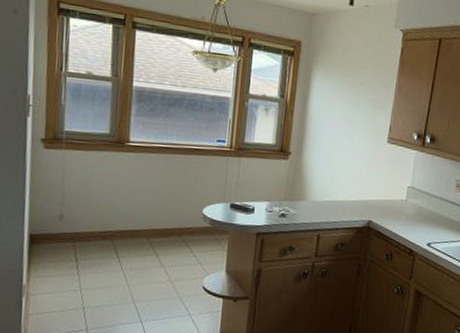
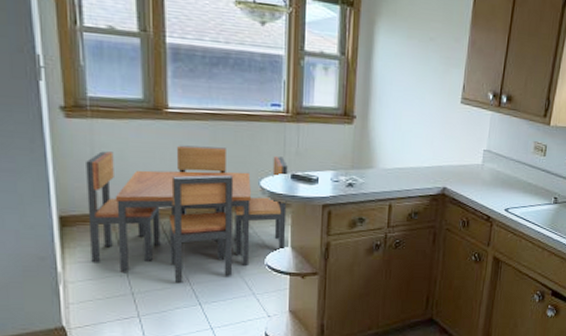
dining table: none [52,174,228,301] -> present [86,145,288,284]

